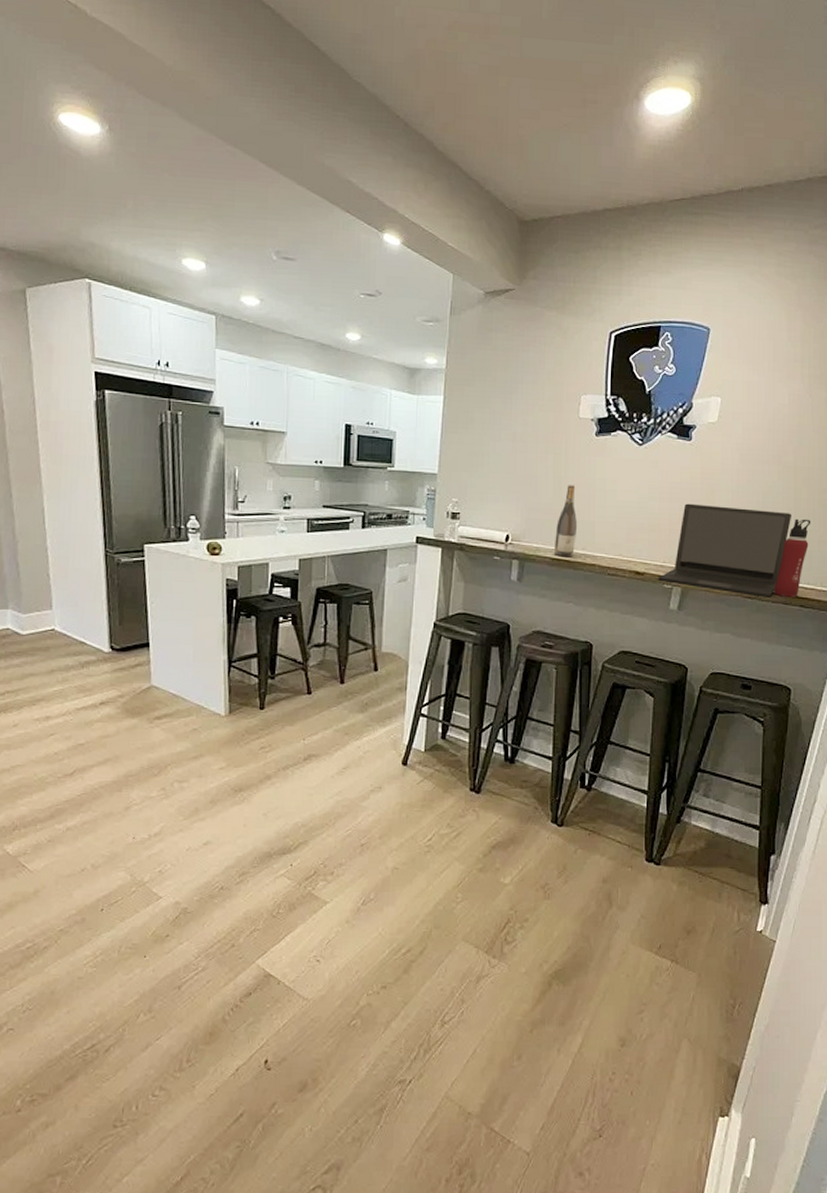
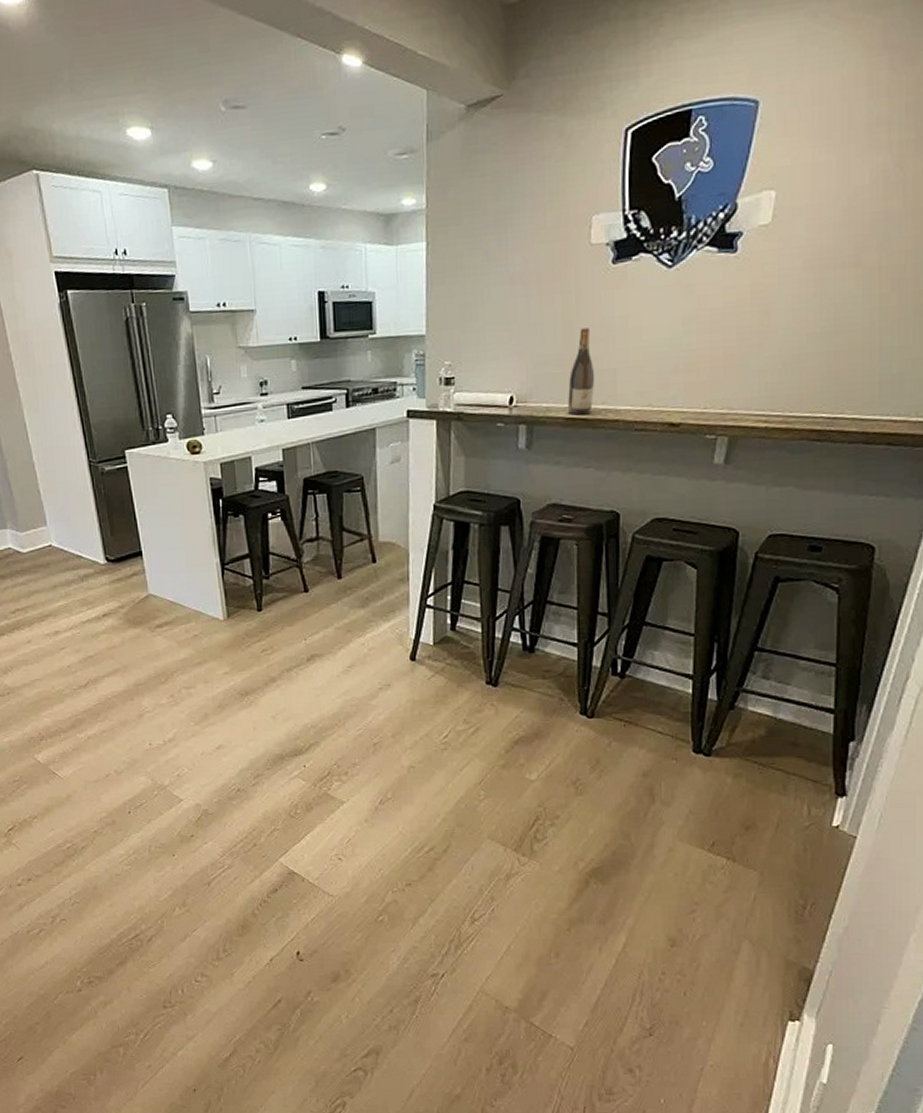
laptop: present [659,503,792,598] -> none [699,327,876,439]
water bottle: present [774,518,811,597] -> none [851,332,903,435]

